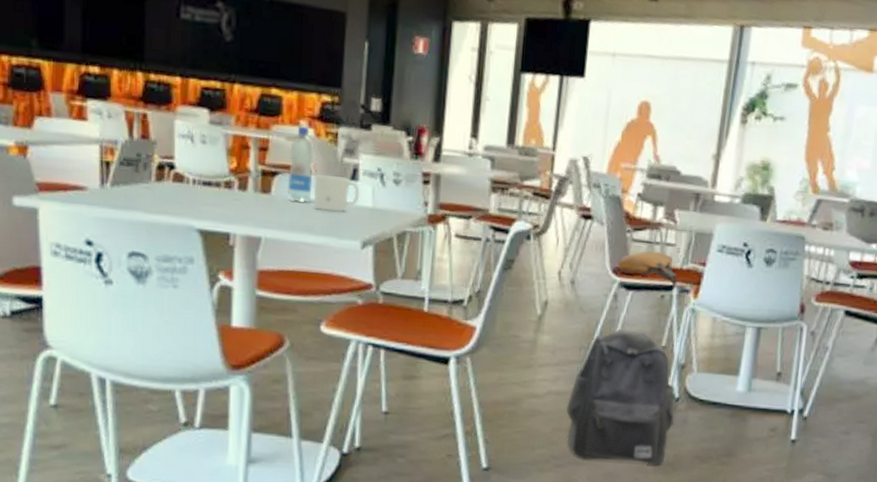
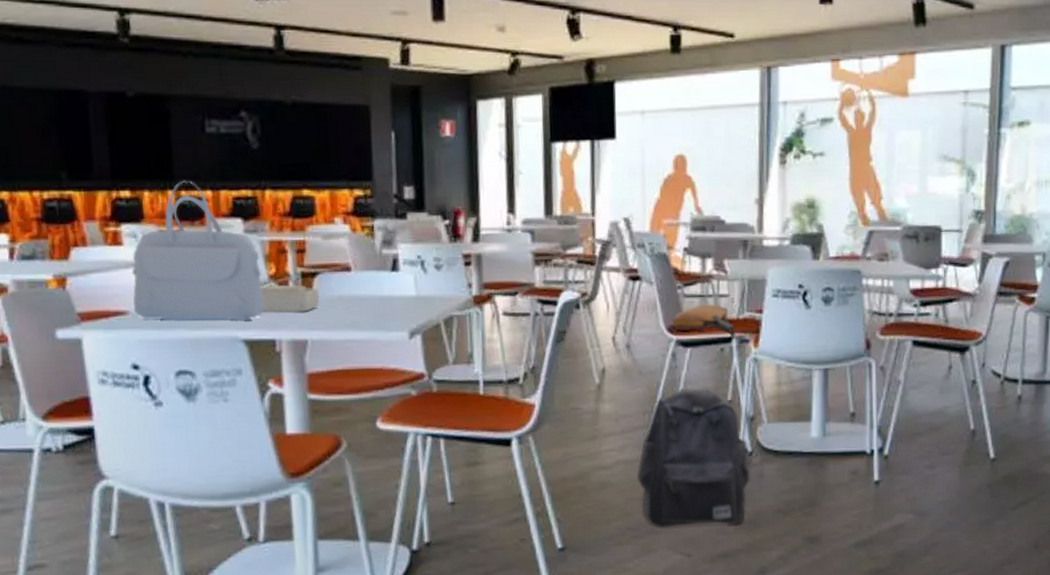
handbag: none [93,63,223,212] -> present [131,180,263,321]
napkin holder: none [220,179,278,210] -> present [261,285,320,313]
bottle: present [287,126,314,203] -> none [327,223,354,301]
mug: present [313,174,360,213] -> none [354,268,403,306]

